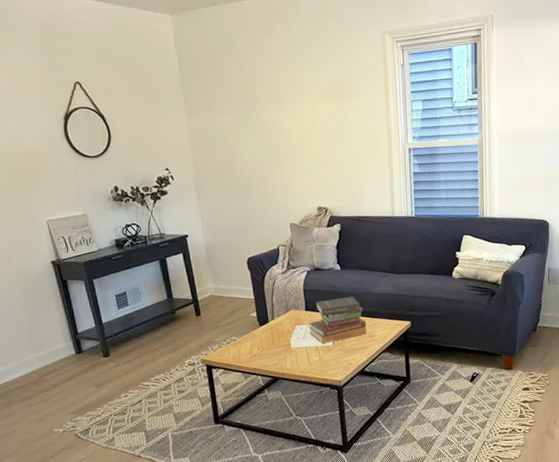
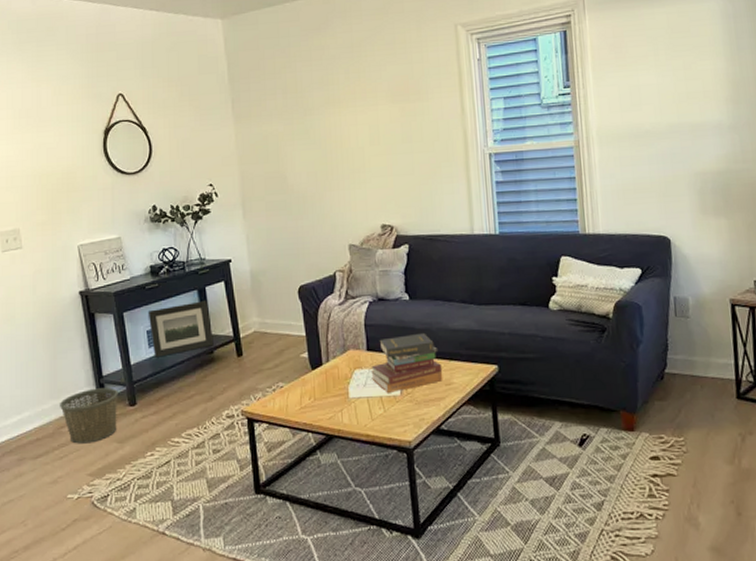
basket: none [41,342,94,389] -> present [60,387,118,444]
picture frame: none [115,270,175,317] -> present [147,301,214,357]

